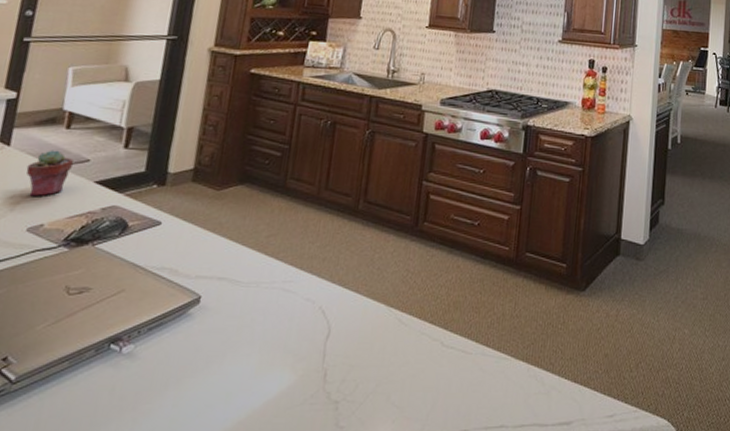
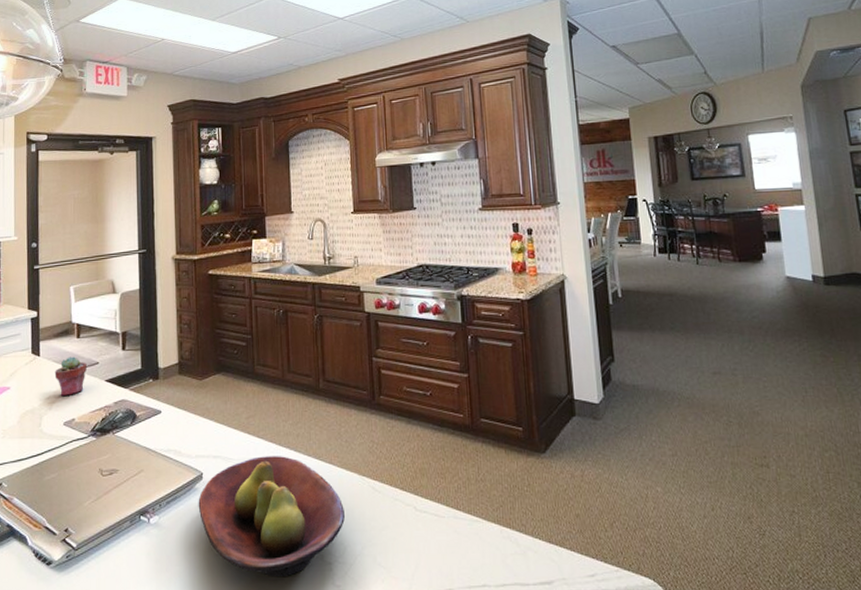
fruit bowl: none [187,280,364,418] -> present [198,456,345,578]

